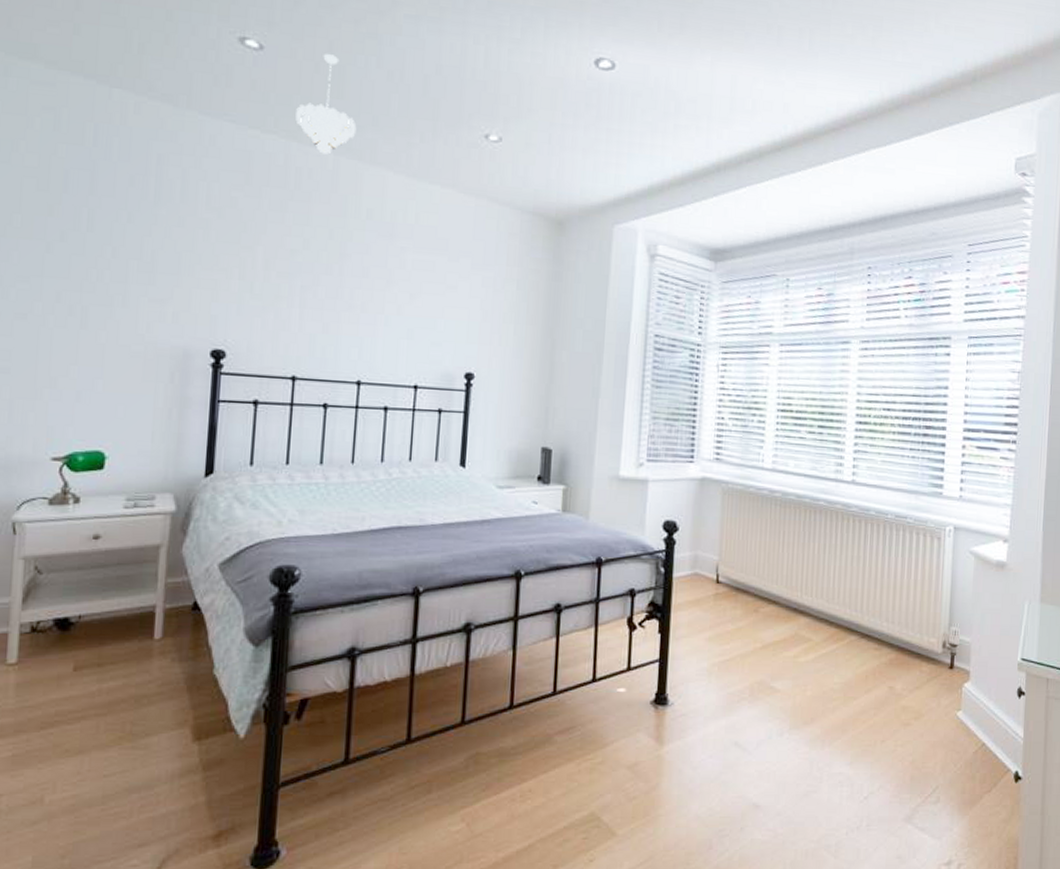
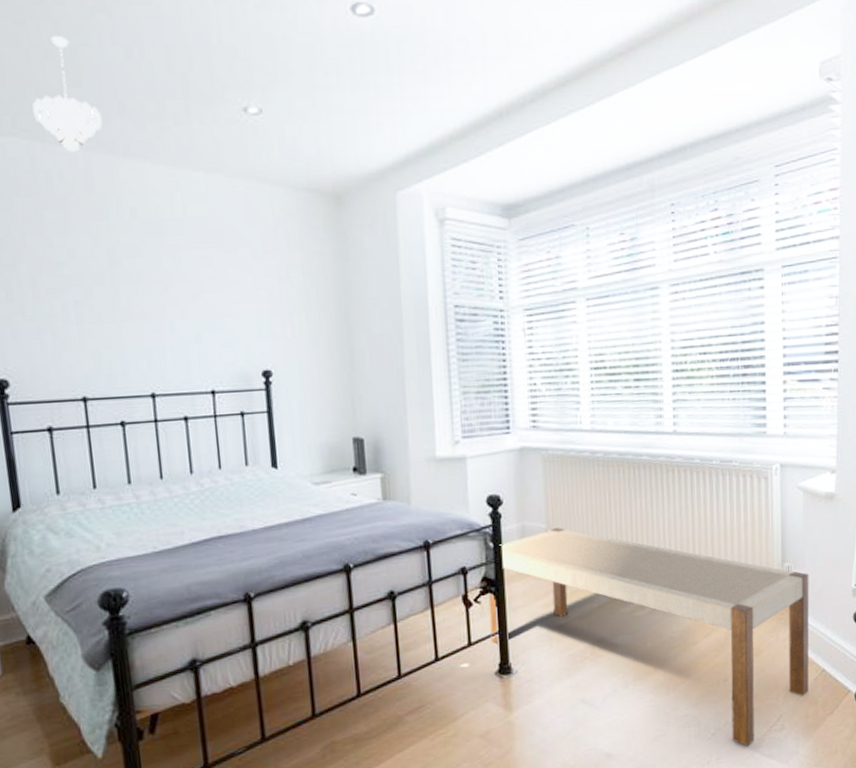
bench: none [650,561,975,816] -> present [488,528,810,747]

